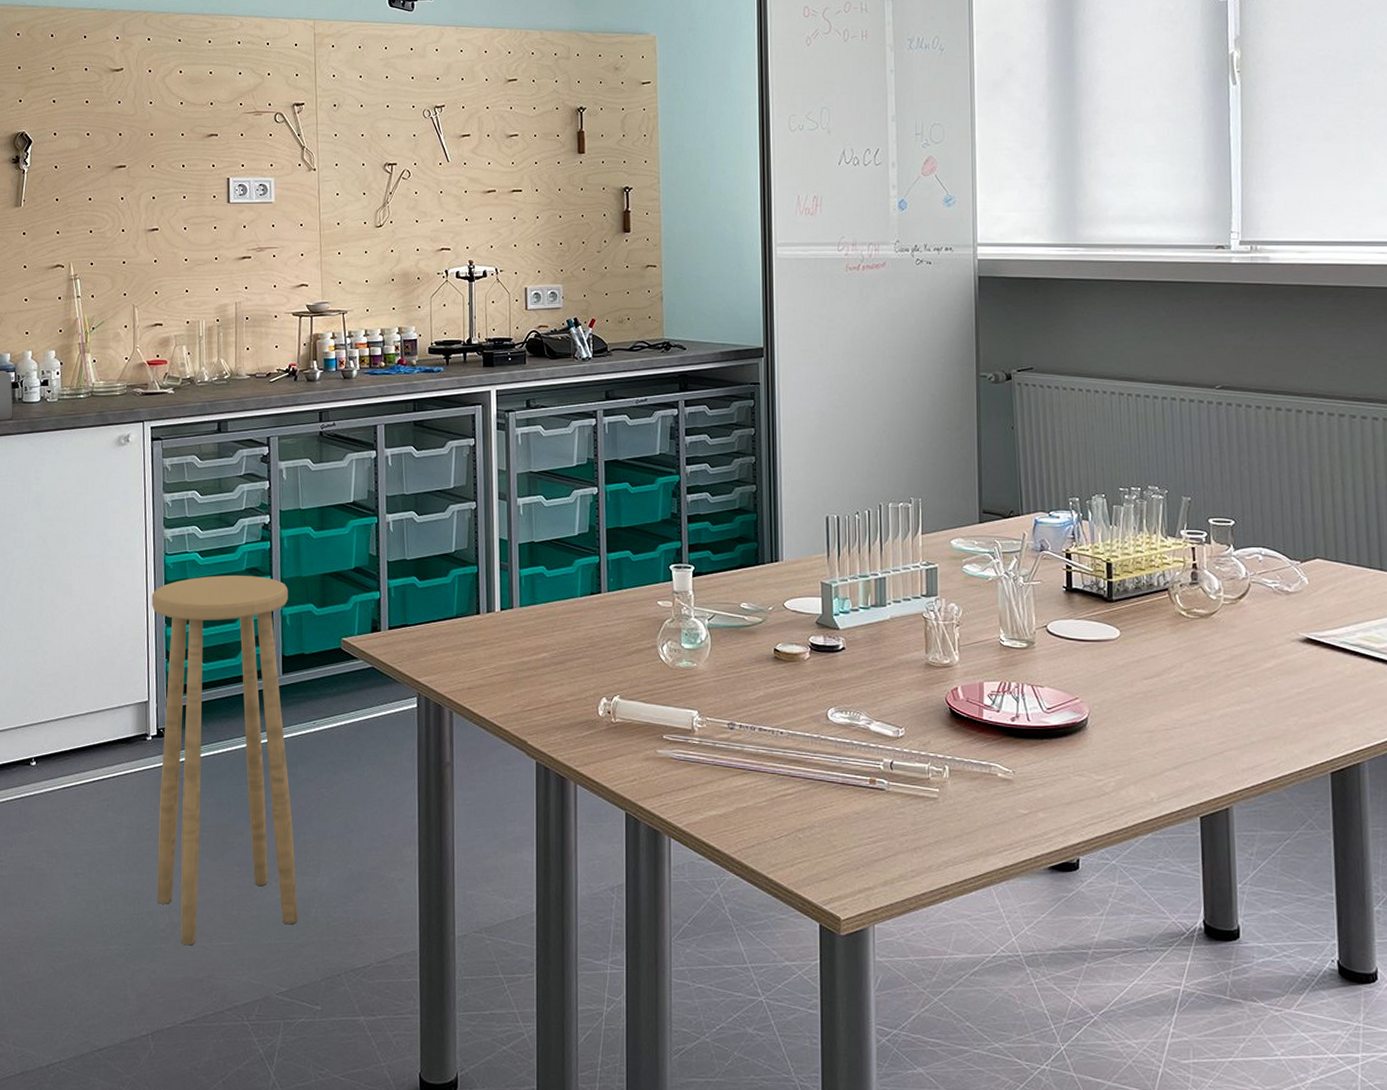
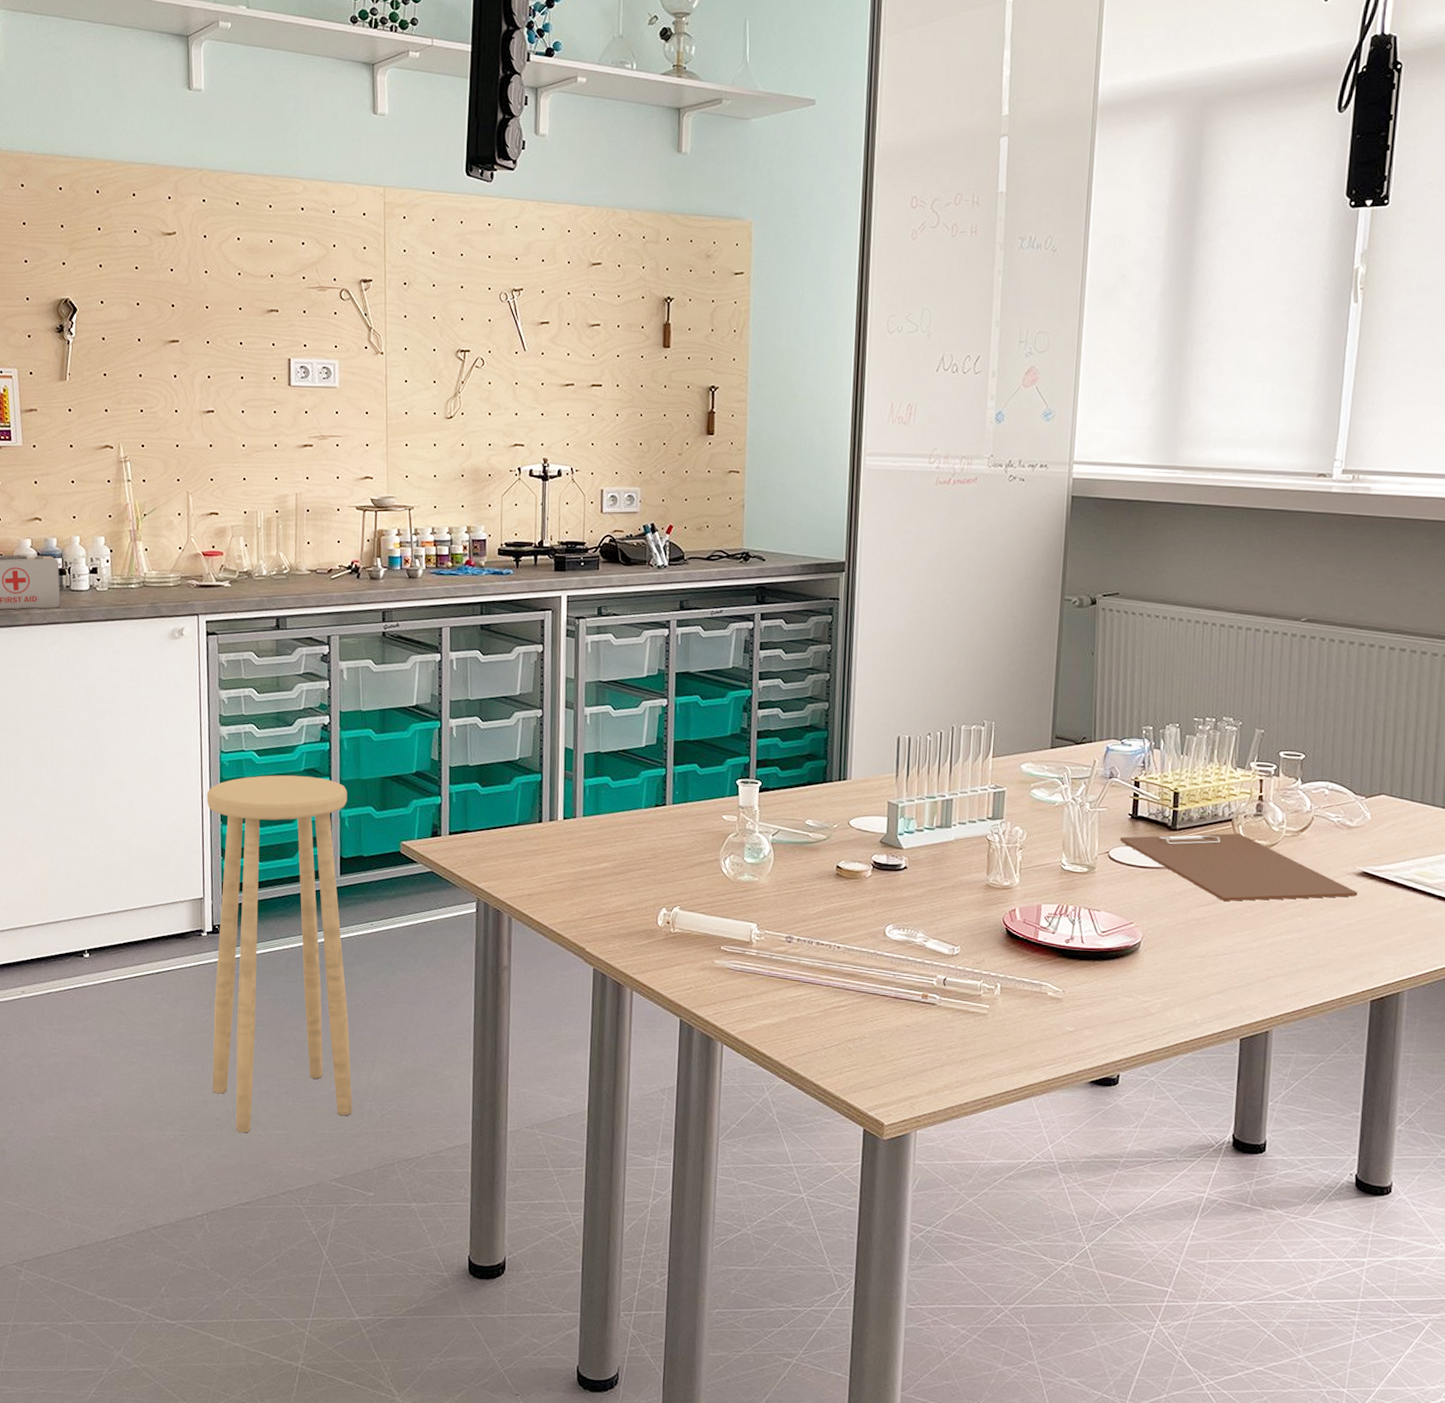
clipboard: none [1056,603,1305,674] -> present [1119,833,1358,902]

